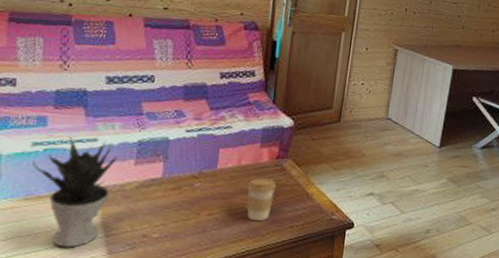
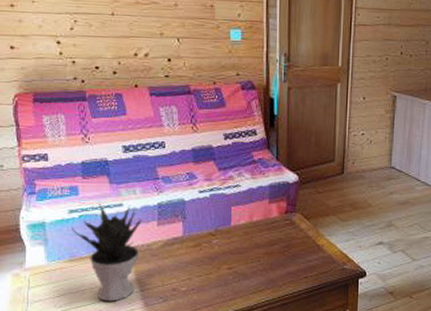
coffee cup: present [246,177,277,222] -> none [260,231,288,274]

